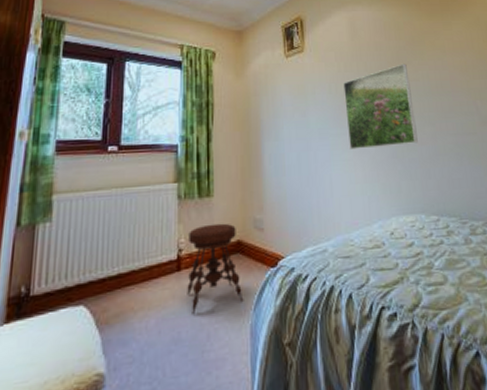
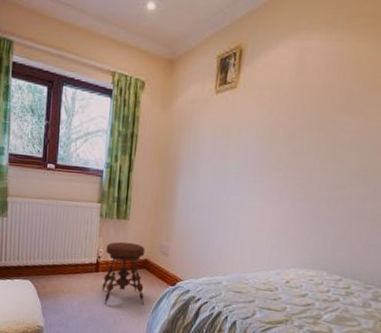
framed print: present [343,63,418,150] -> none [264,111,356,203]

